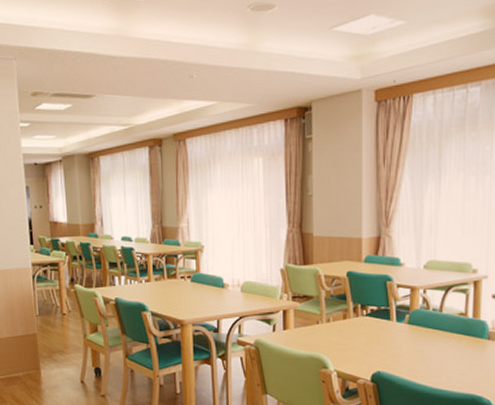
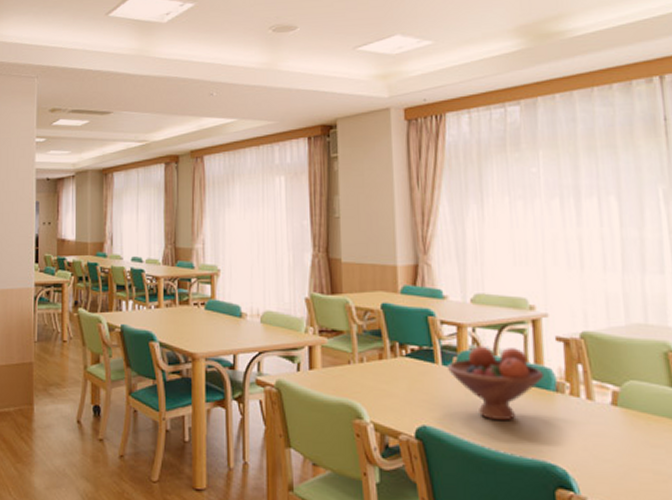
fruit bowl: none [401,304,480,365] -> present [448,345,545,421]

